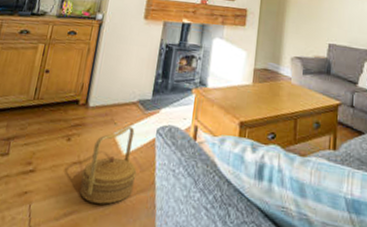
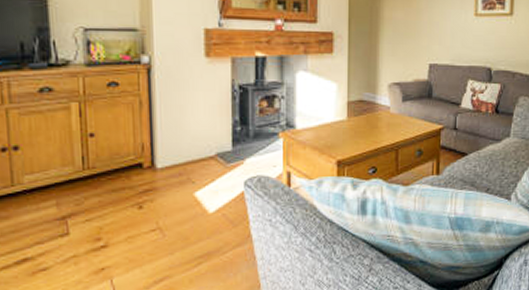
basket: present [79,125,137,205] -> none [164,182,229,266]

